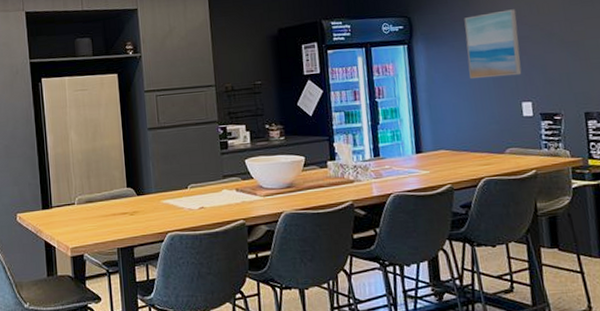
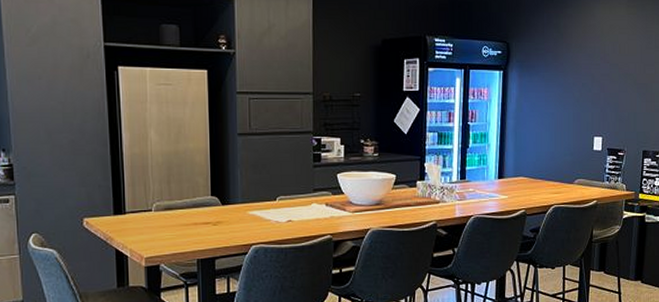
wall art: present [464,9,522,80] -> none [554,46,601,111]

